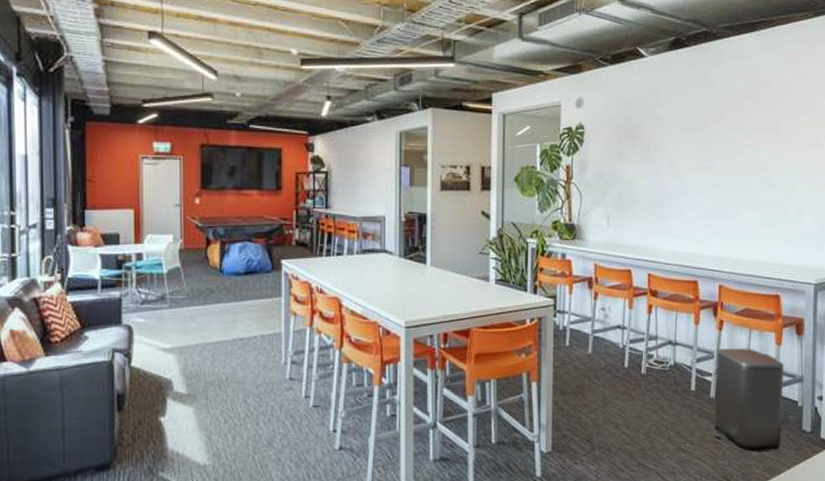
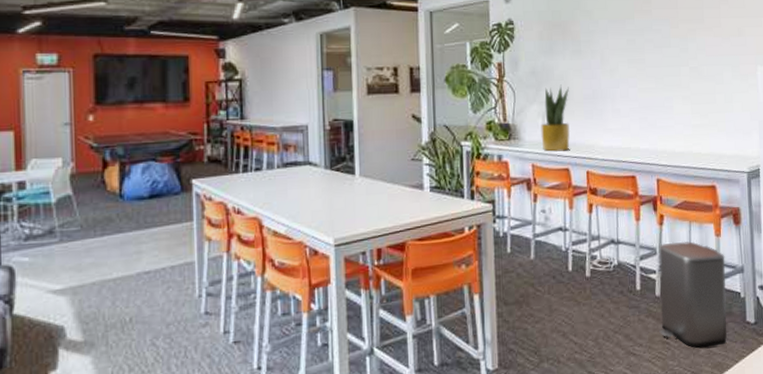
planter: none [605,189,635,253] -> present [541,84,571,152]

